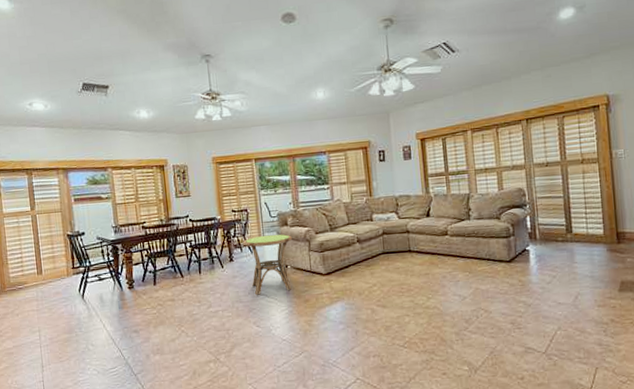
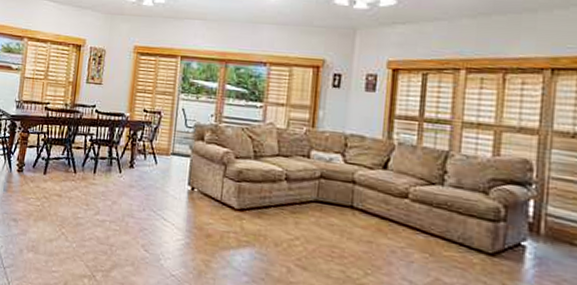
side table: present [243,234,292,295] -> none [149,145,206,218]

